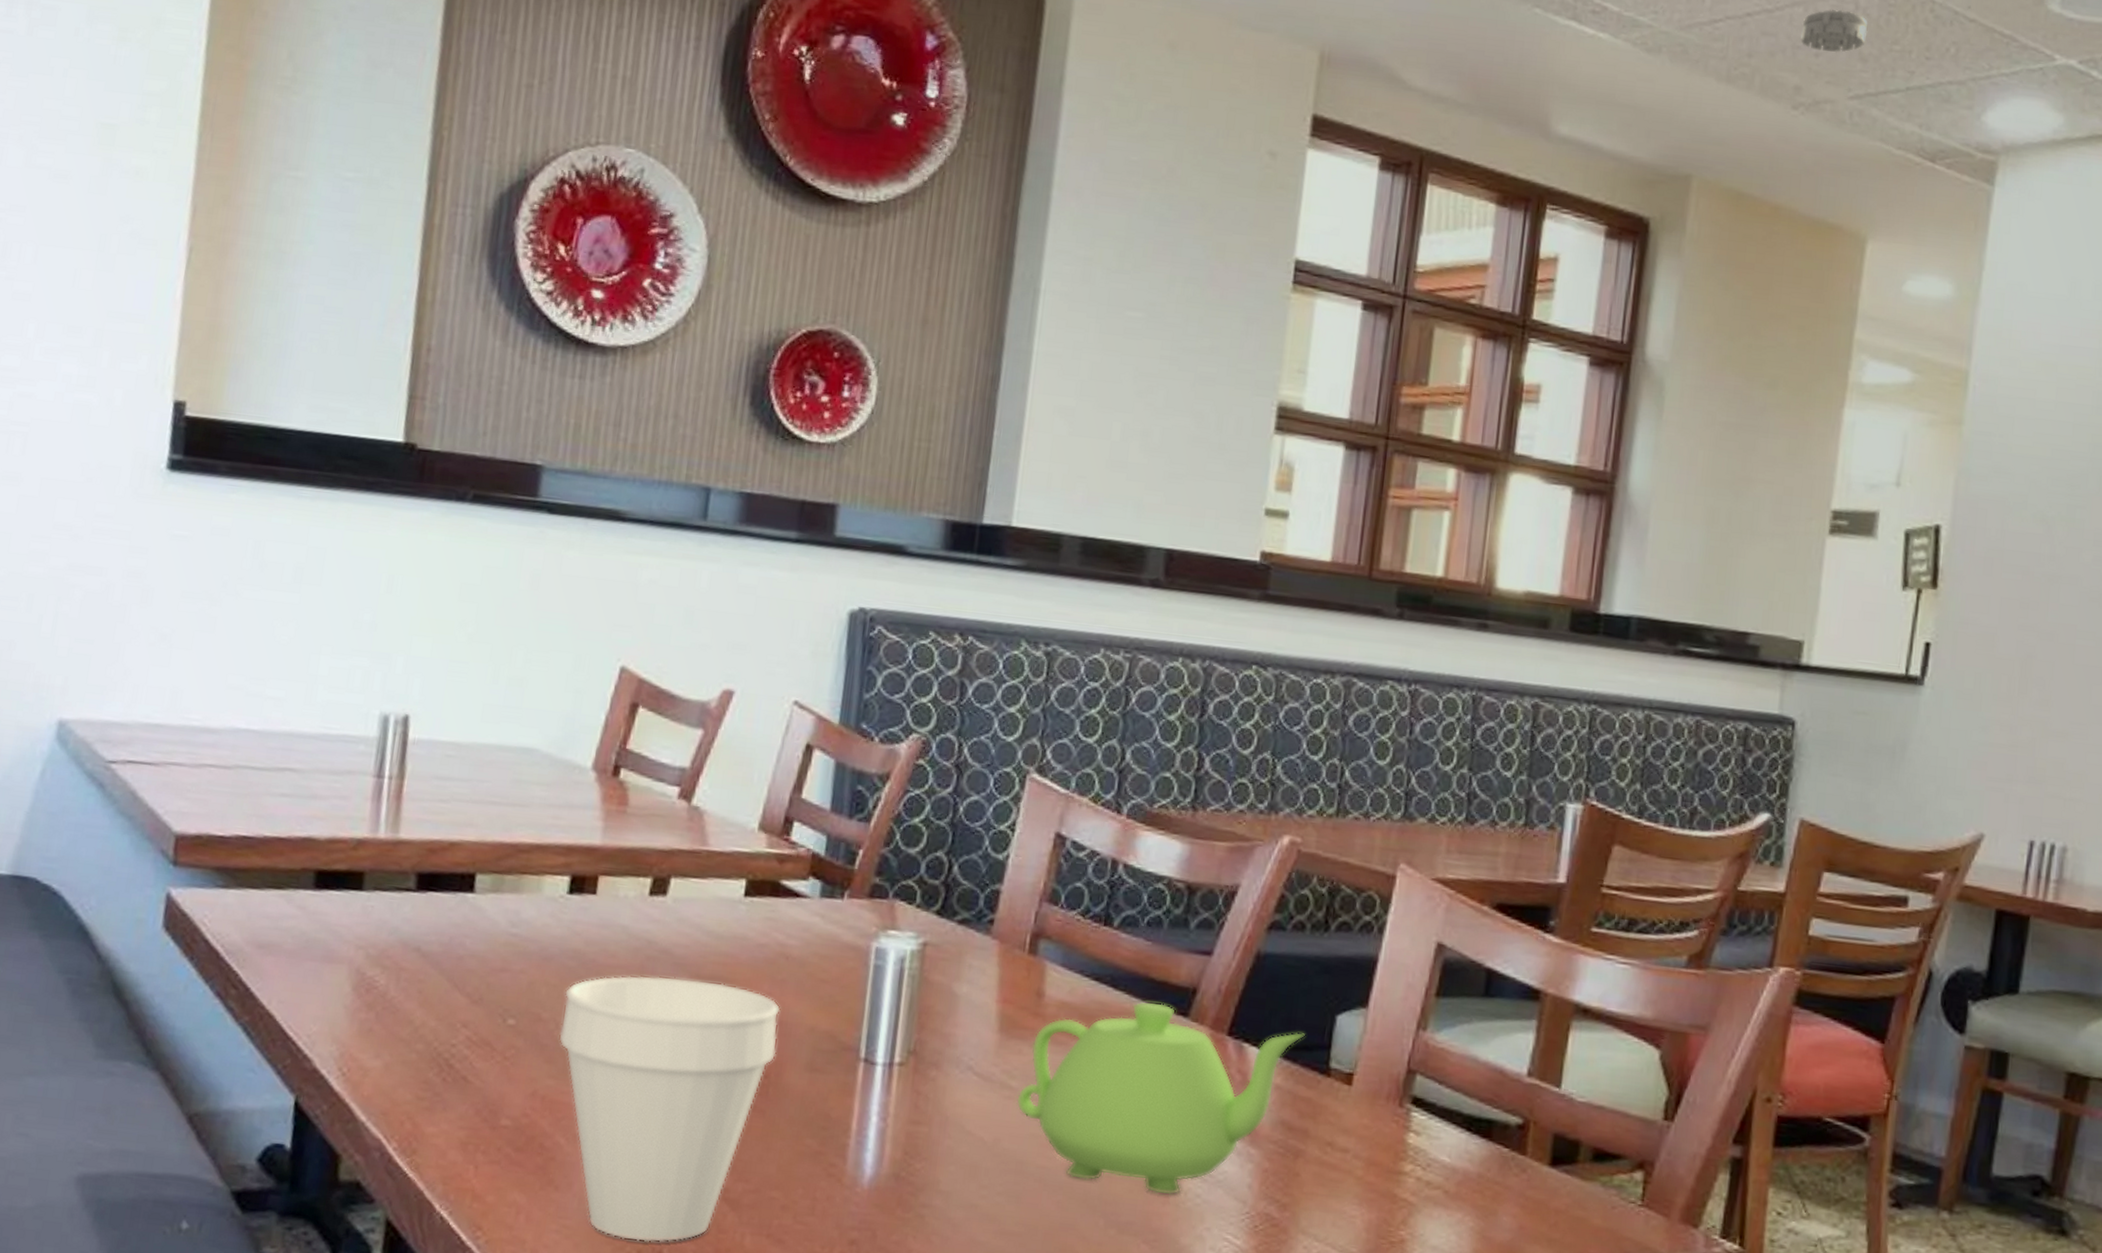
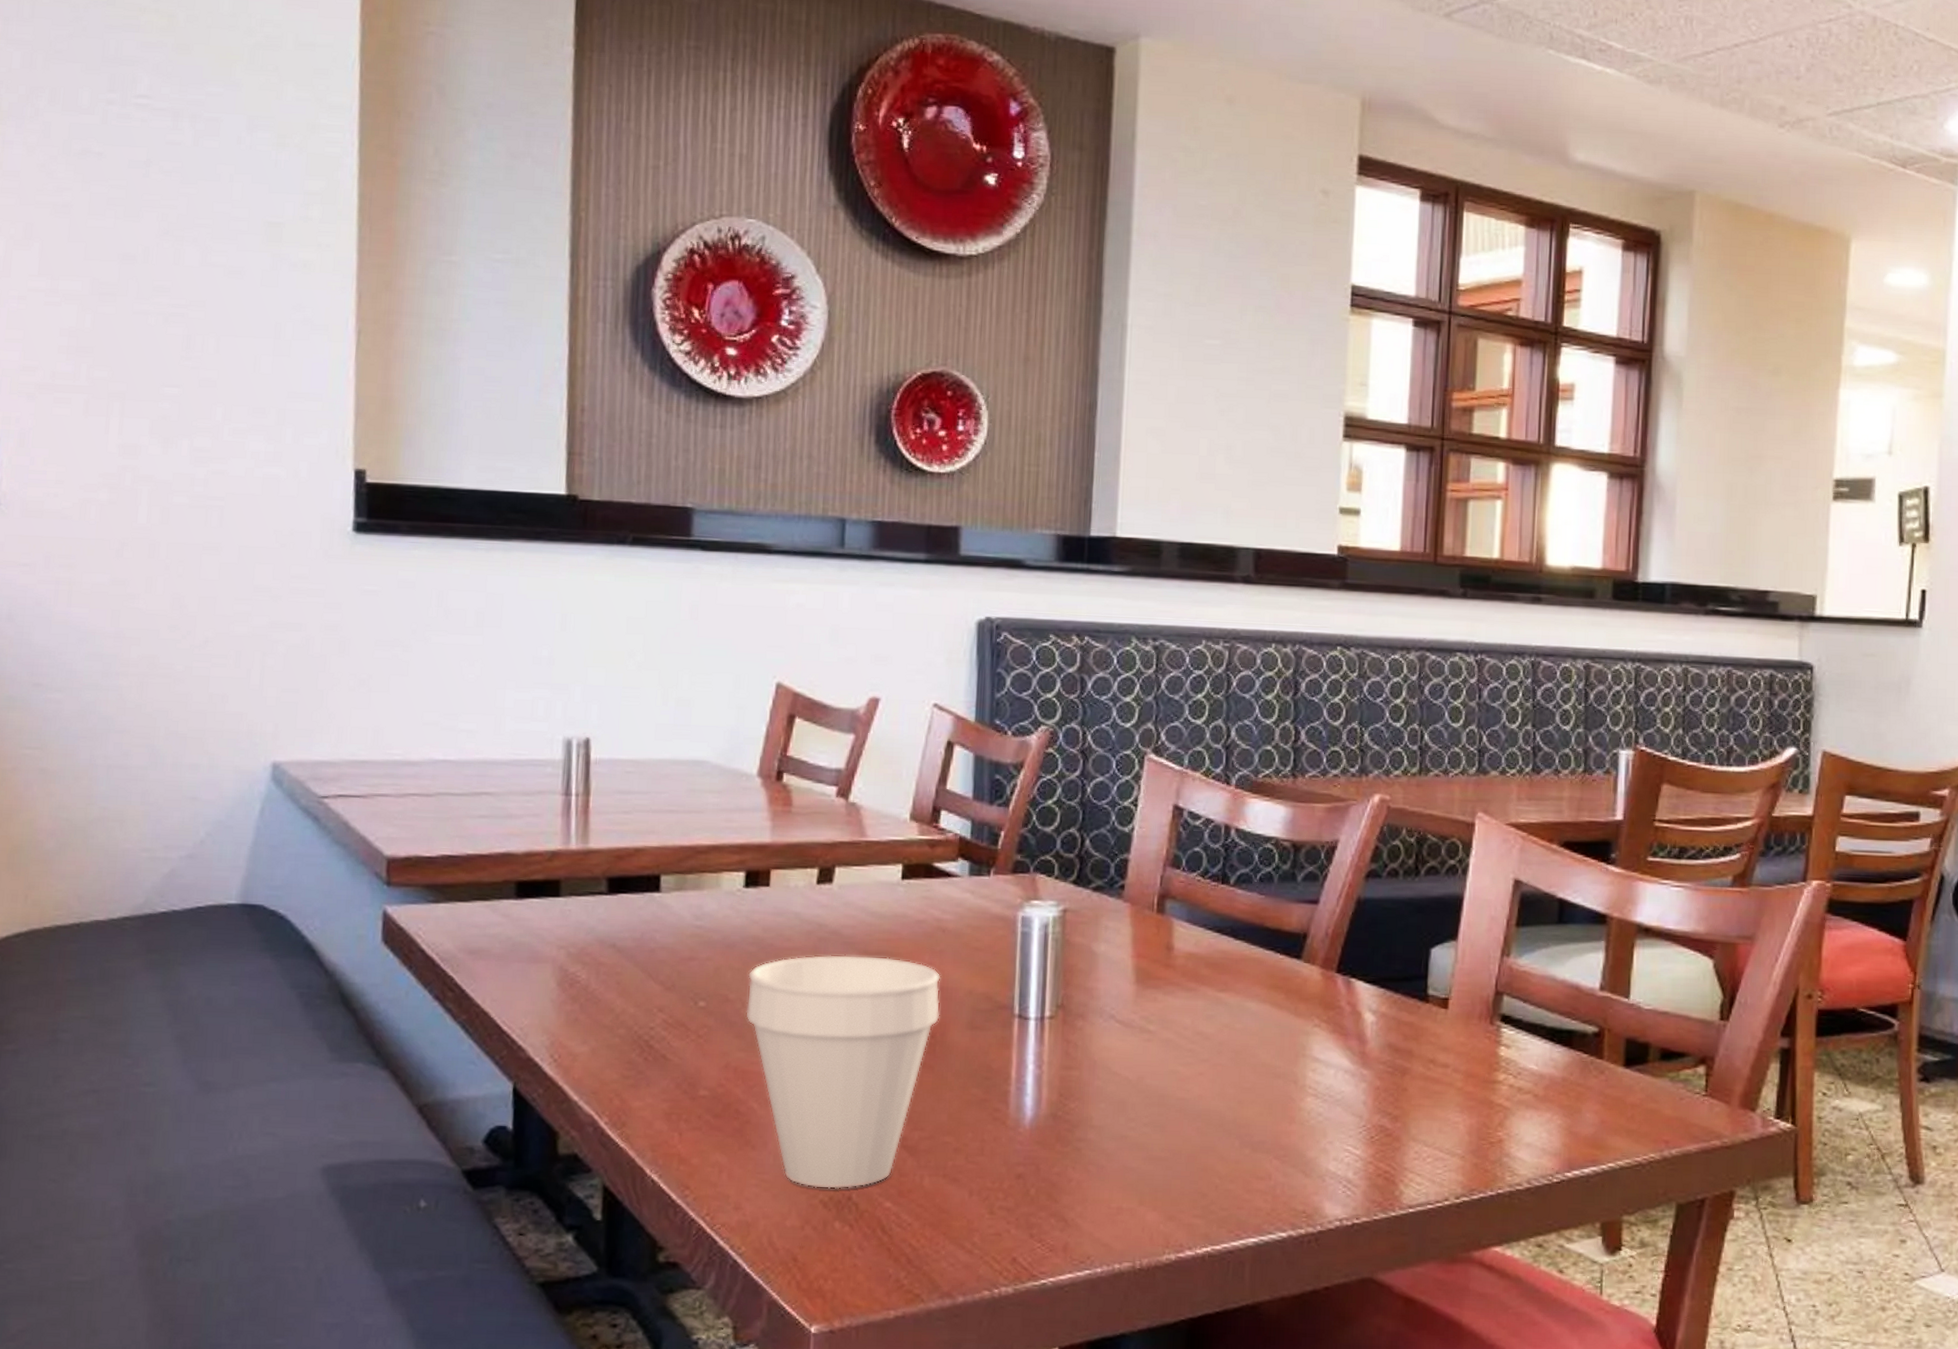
teapot: present [1016,1001,1305,1195] -> none [1155,947,1404,1115]
smoke detector: present [1801,10,1868,53] -> none [1783,37,1841,76]

